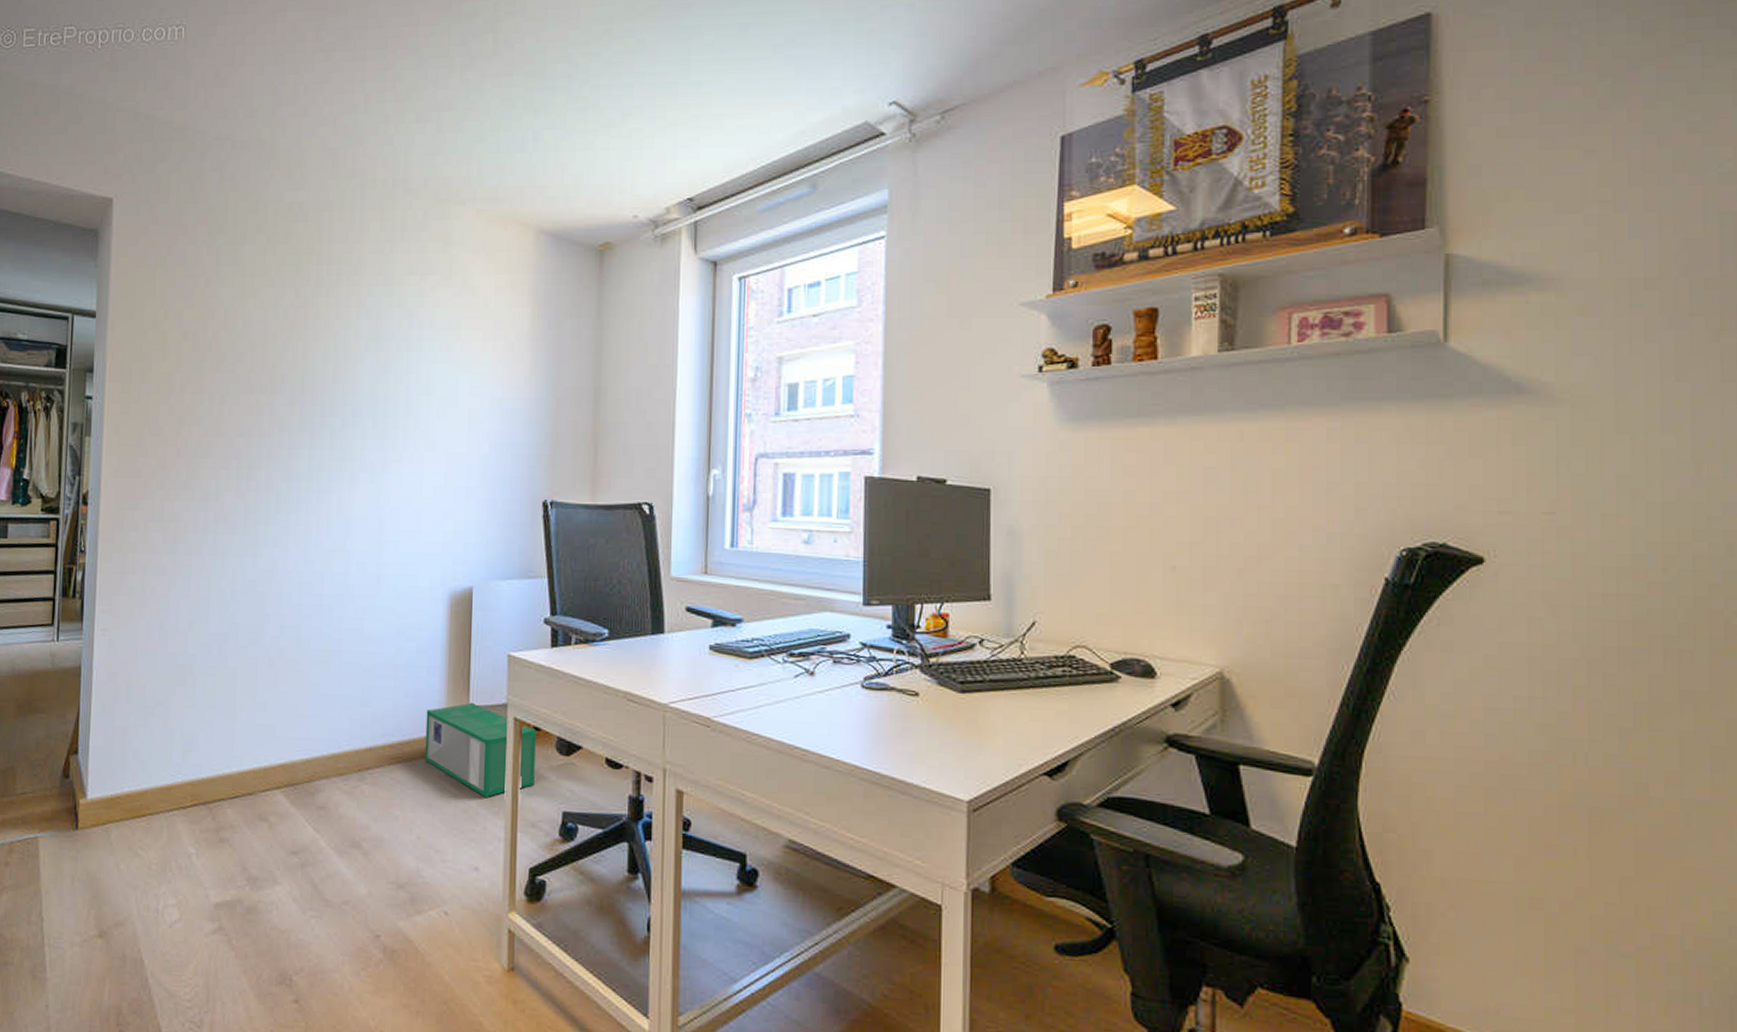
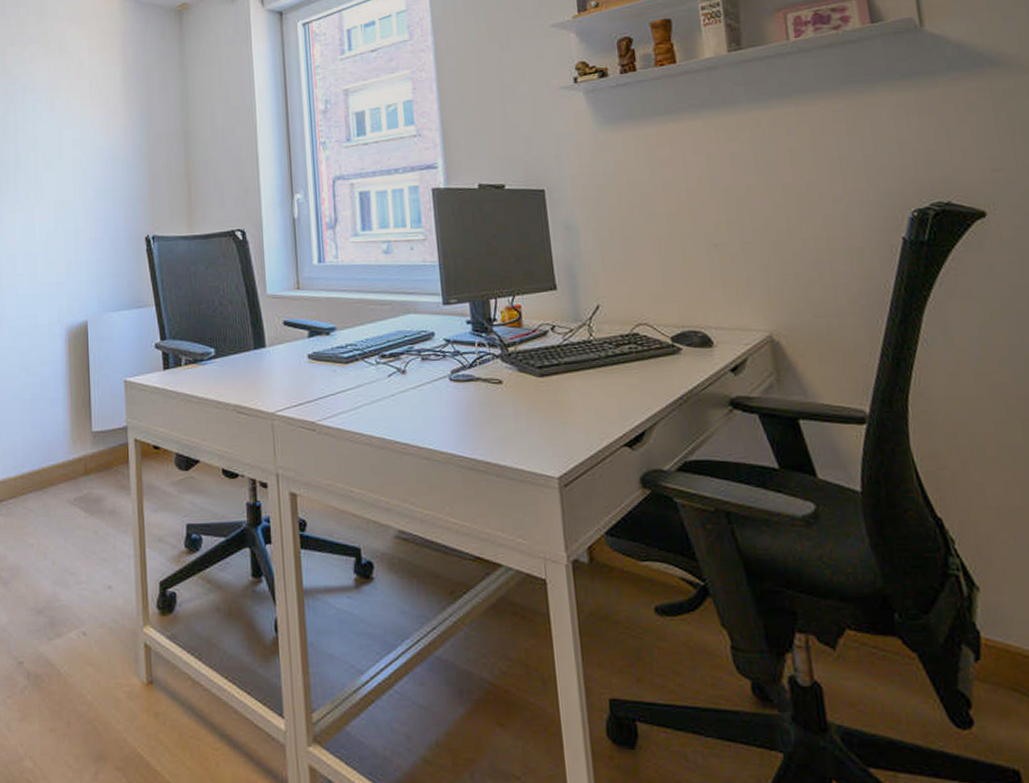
storage bin: present [424,702,536,798] -> none [53,428,158,518]

